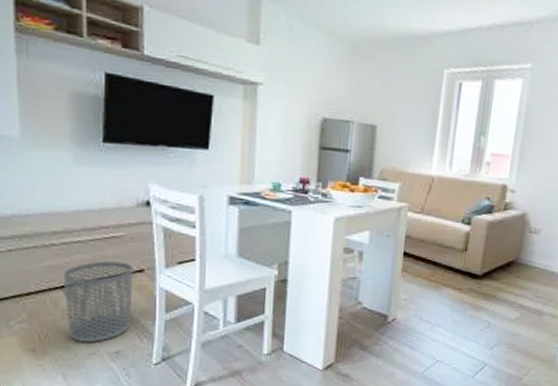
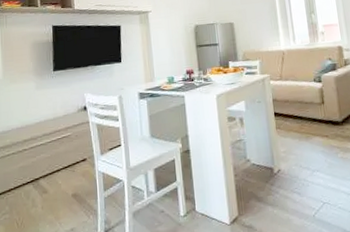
waste bin: present [63,261,133,342] -> none [32,155,80,224]

